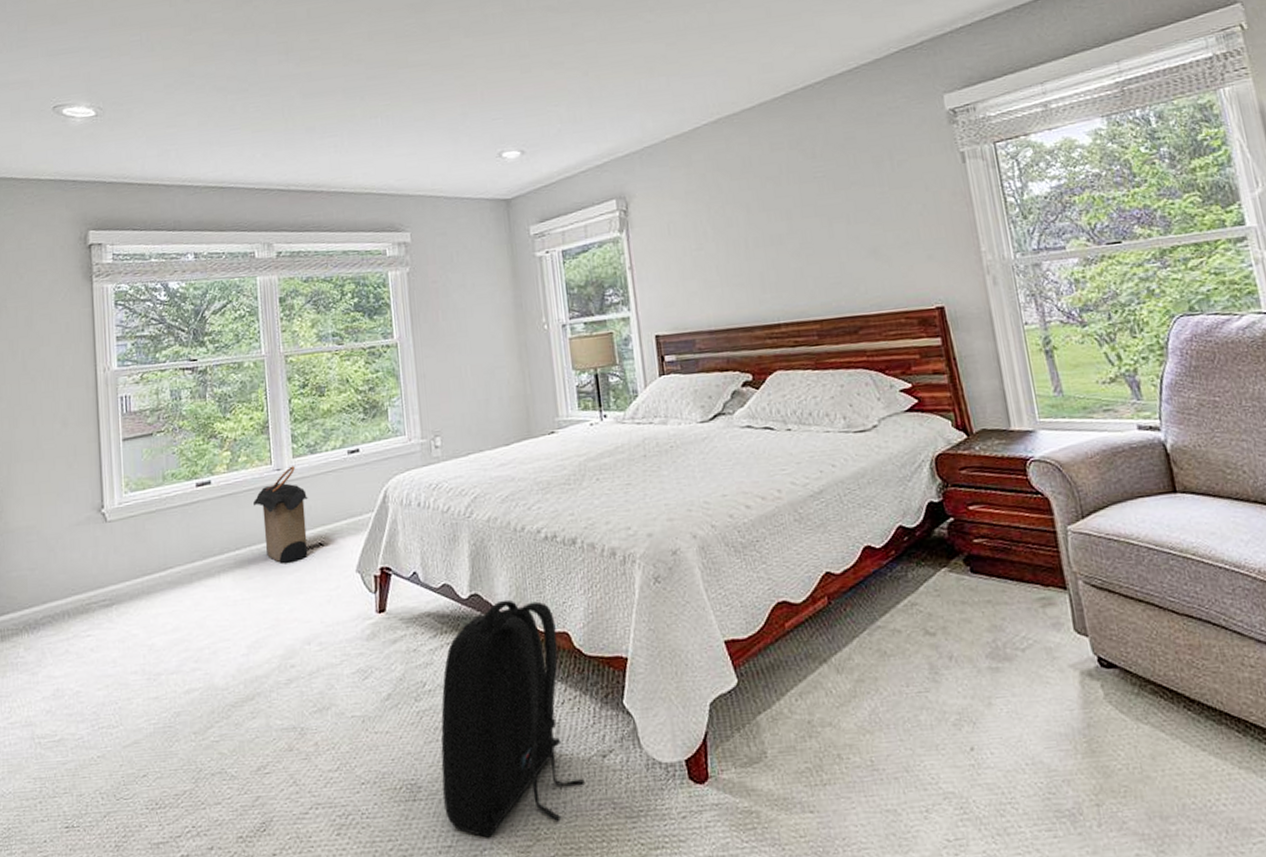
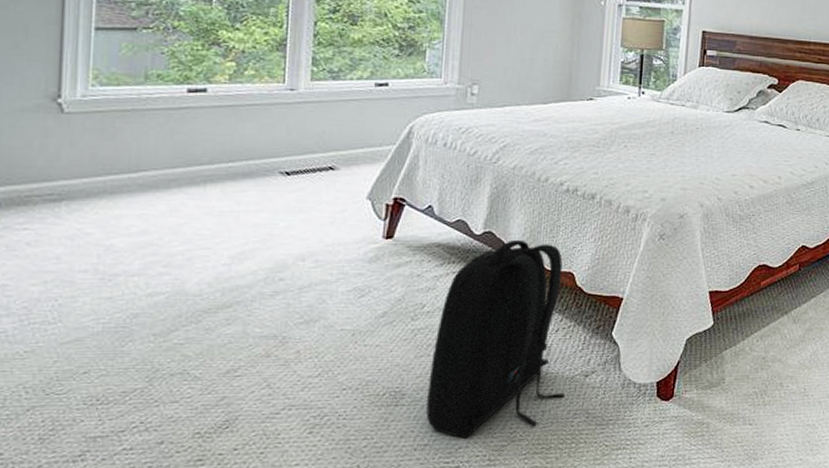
laundry hamper: present [253,466,308,563] -> none [257,88,323,181]

